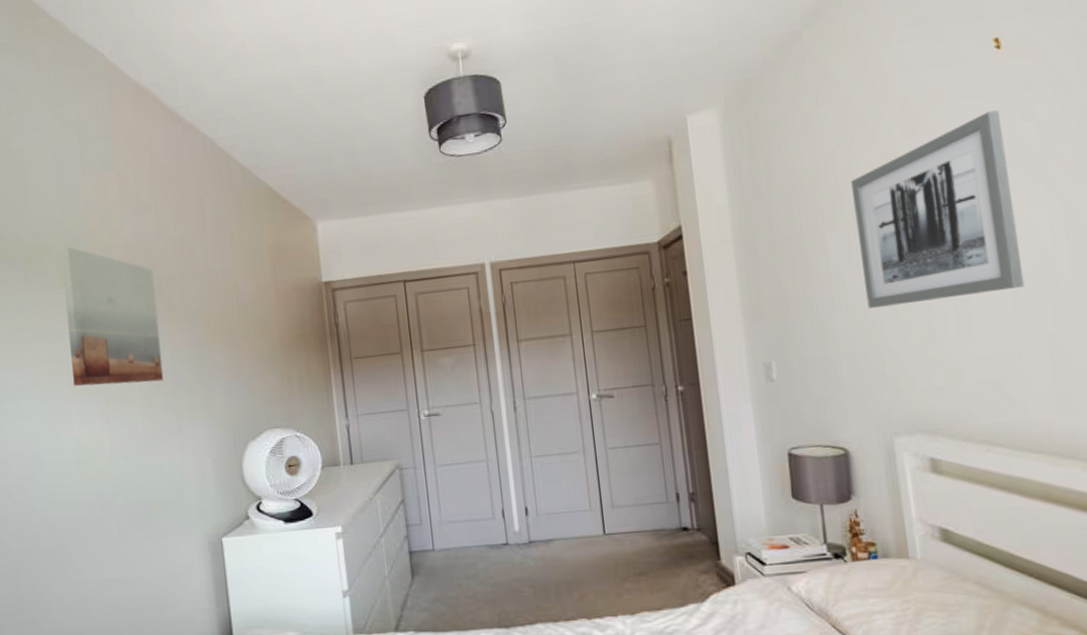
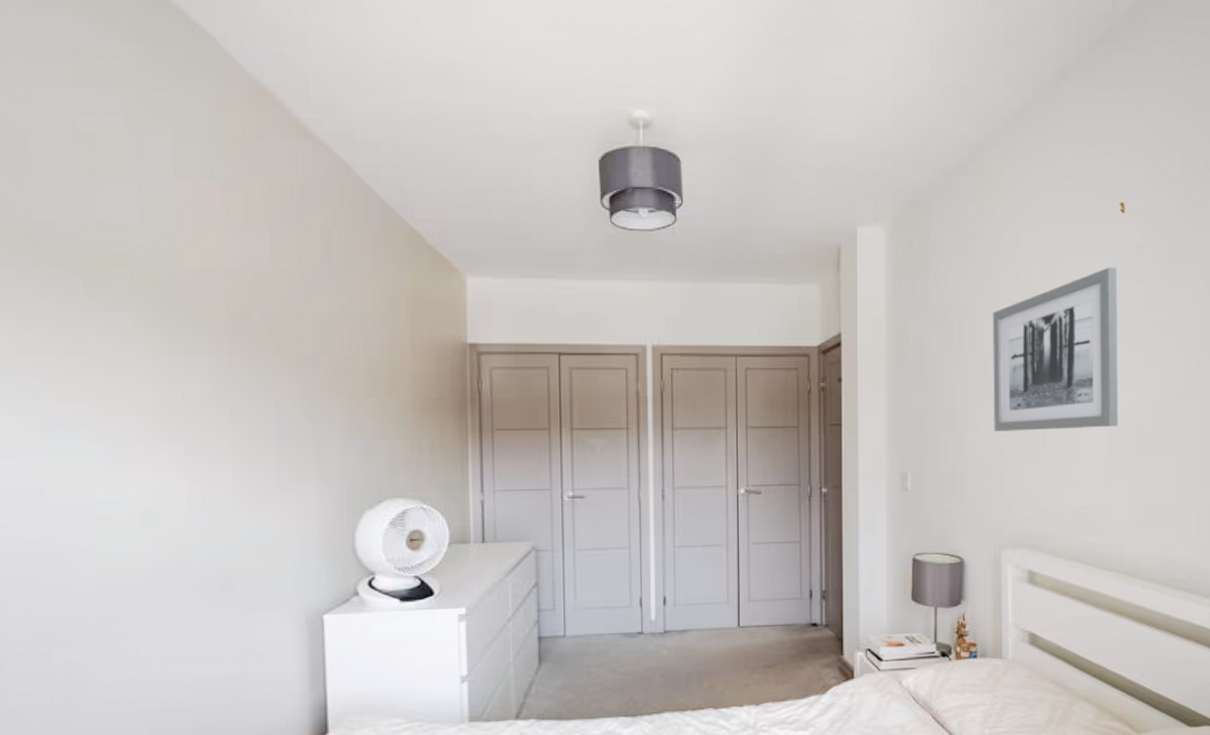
wall art: present [61,246,164,386] -> none [138,261,265,434]

